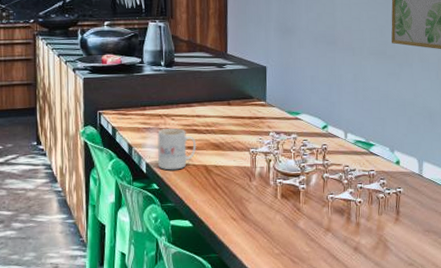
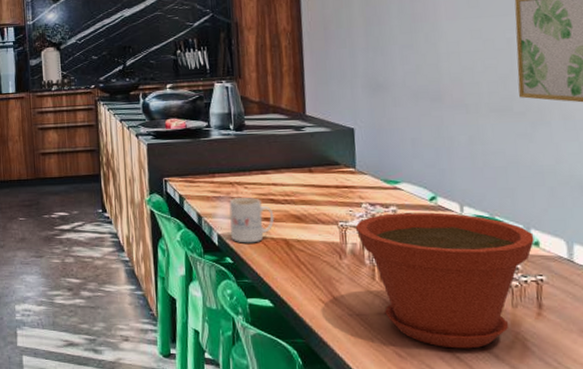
plant pot: none [263,139,396,253] -> present [355,212,535,349]

